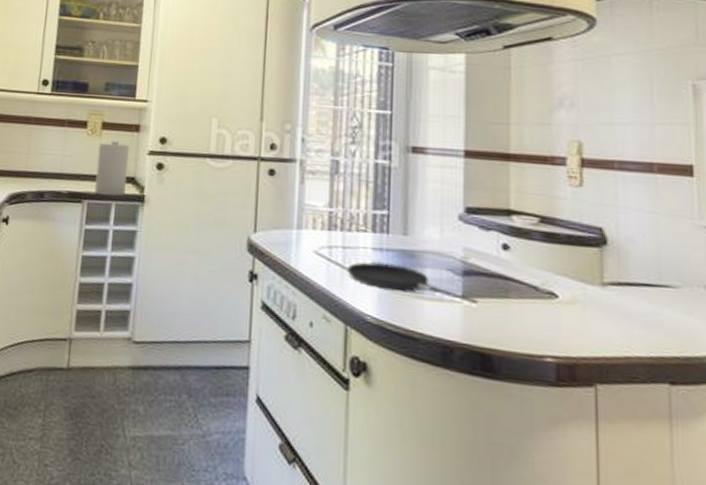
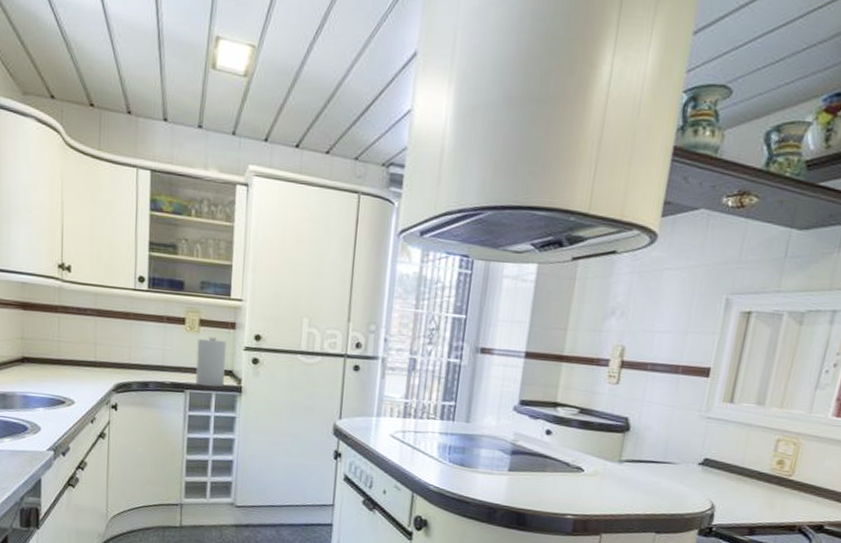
frying pan: present [348,261,479,304] -> none [417,443,522,476]

